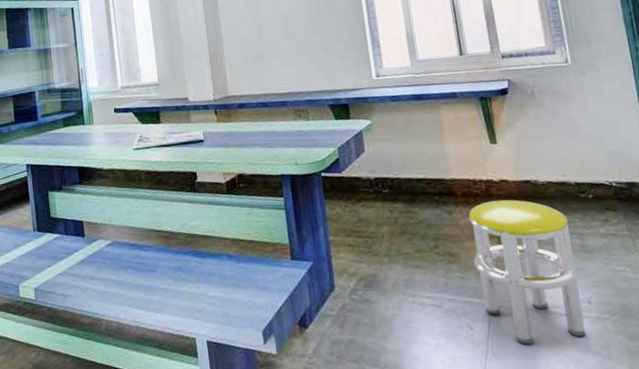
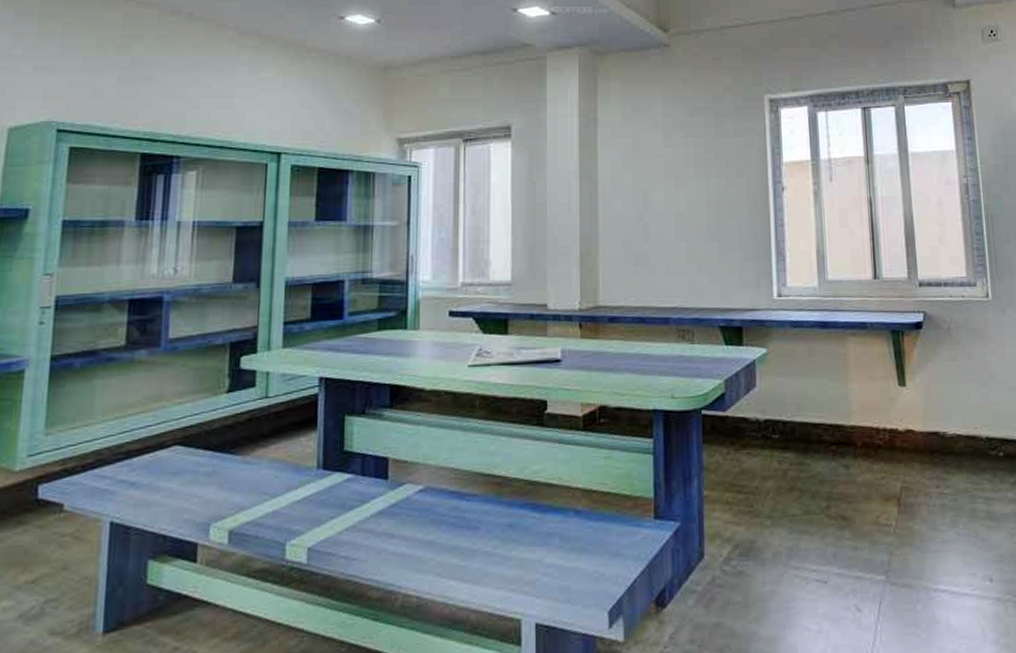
stool: present [468,199,586,345] -> none [867,453,985,631]

